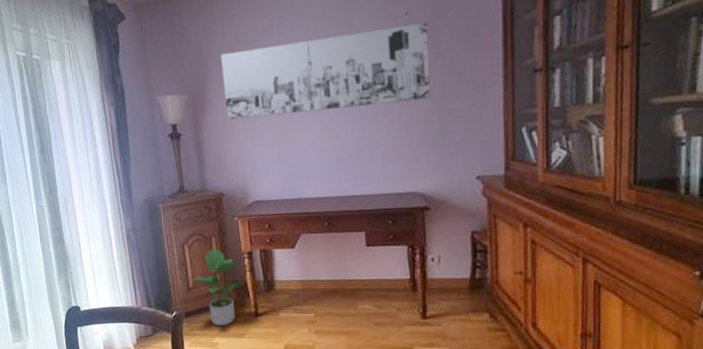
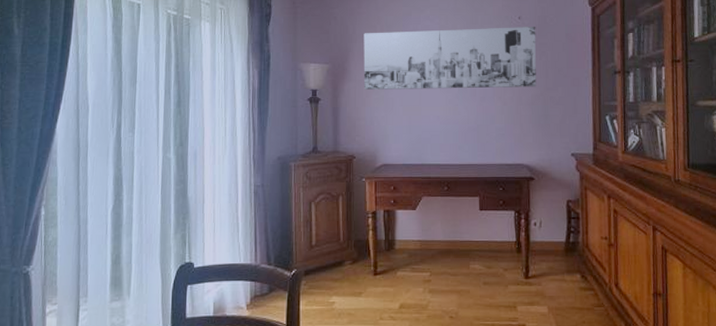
potted plant: present [191,249,245,326] -> none [314,208,367,285]

